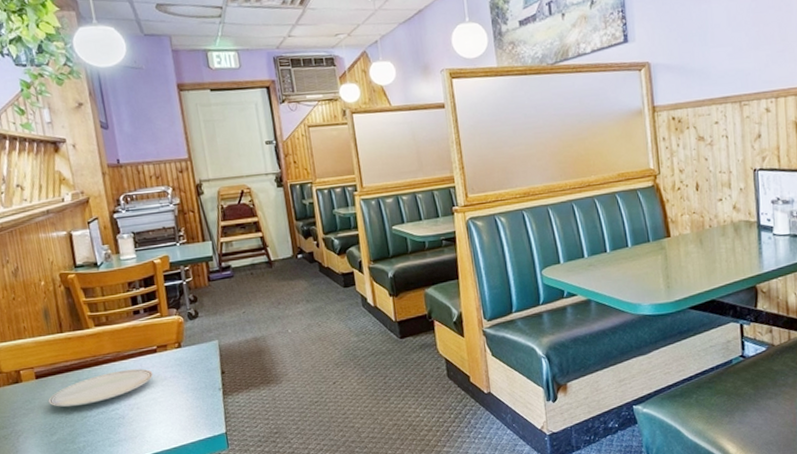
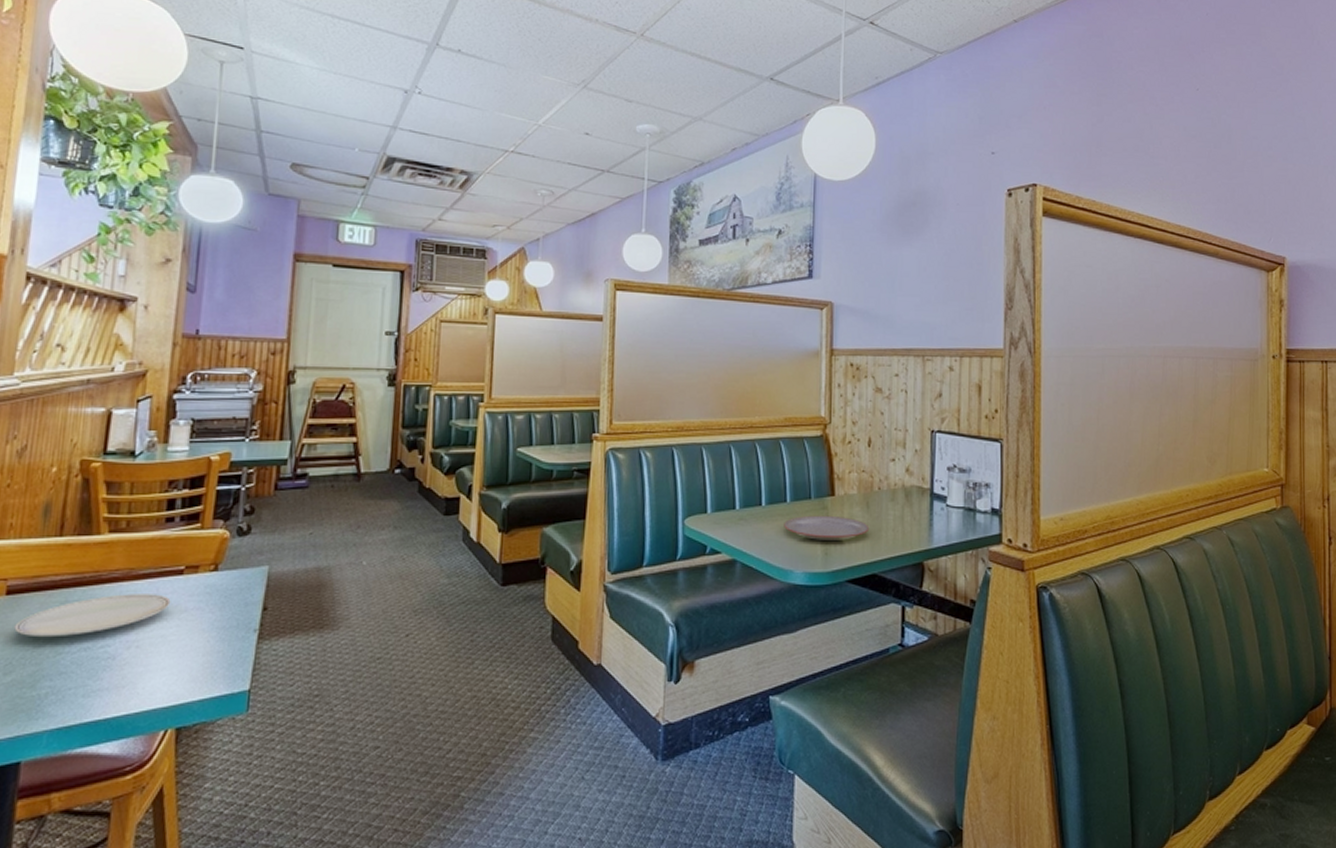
plate: none [628,254,705,277] -> present [784,515,870,540]

